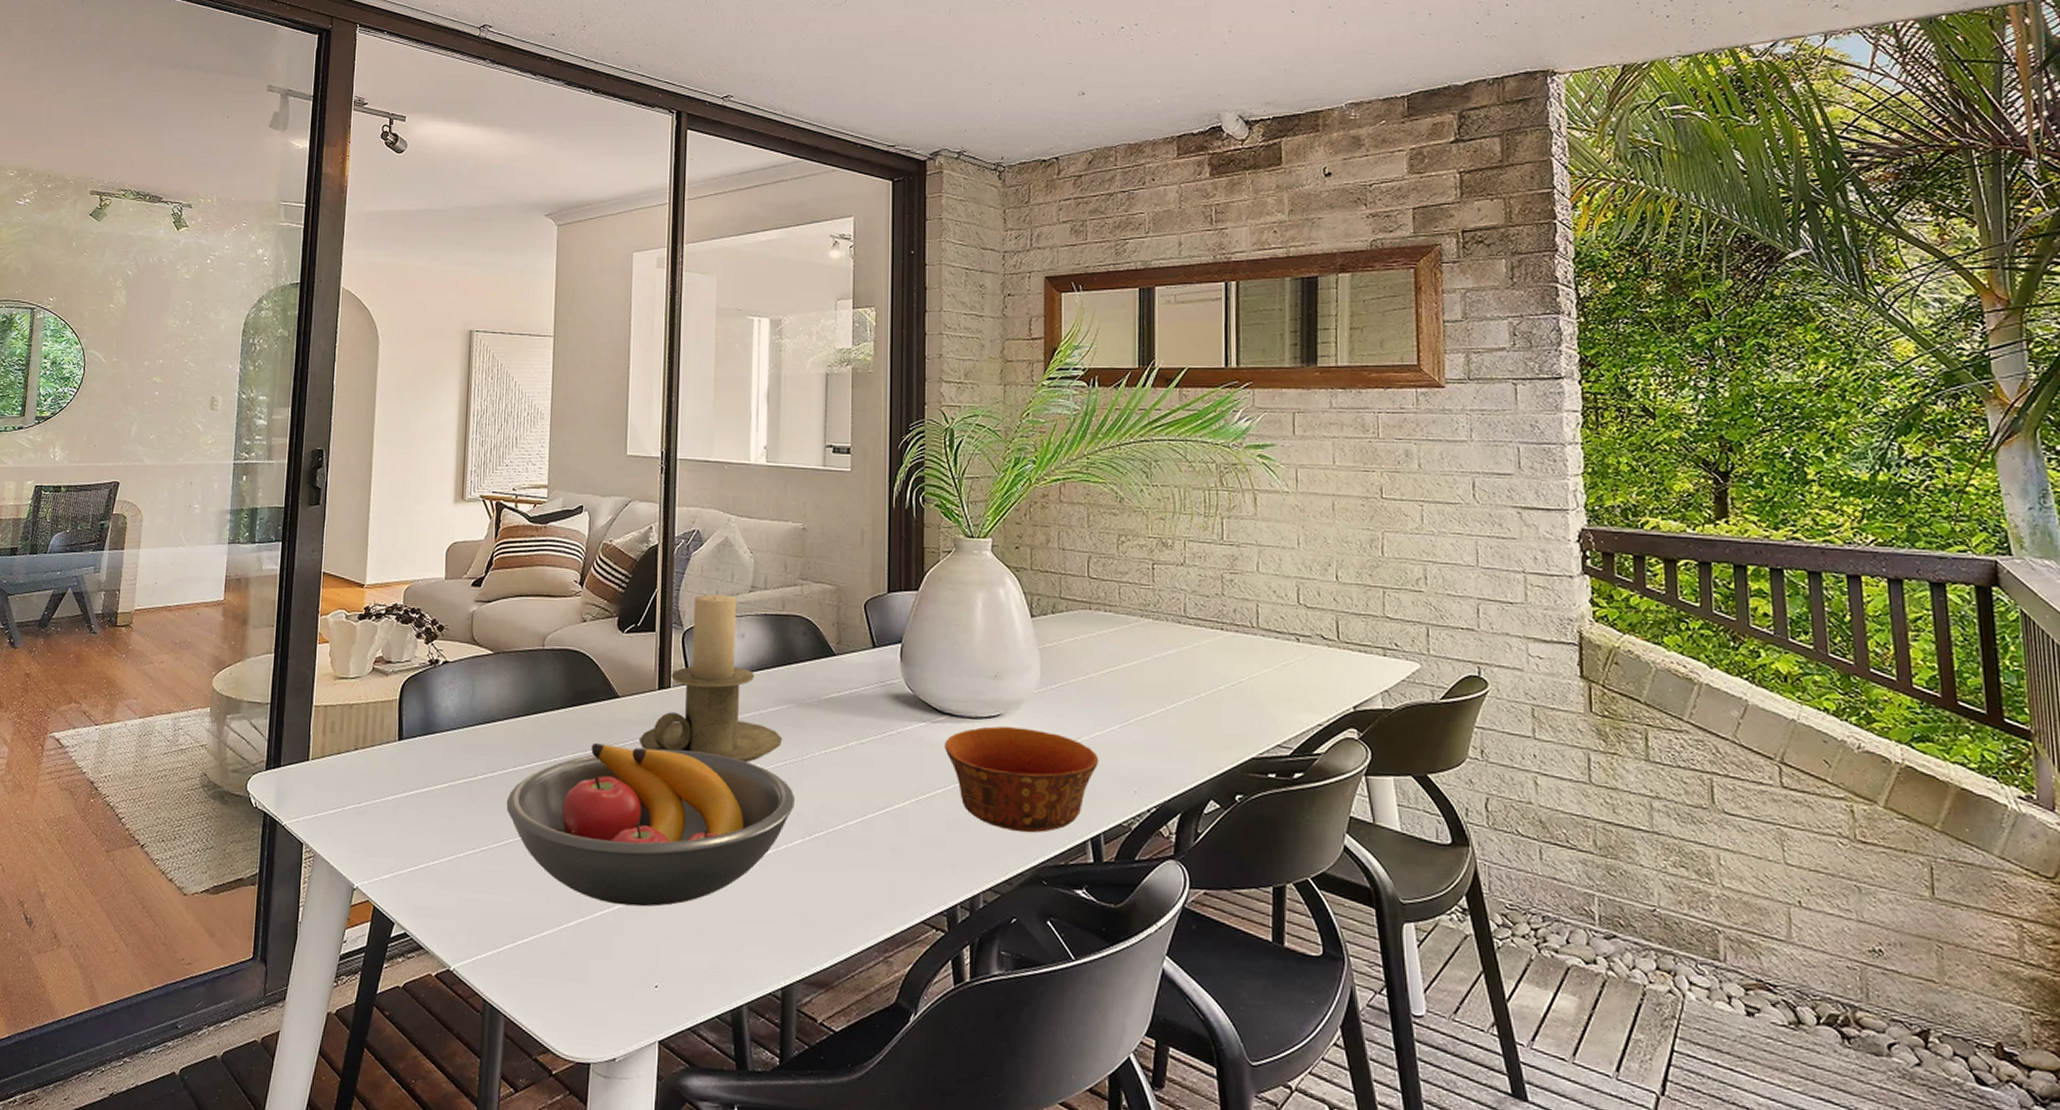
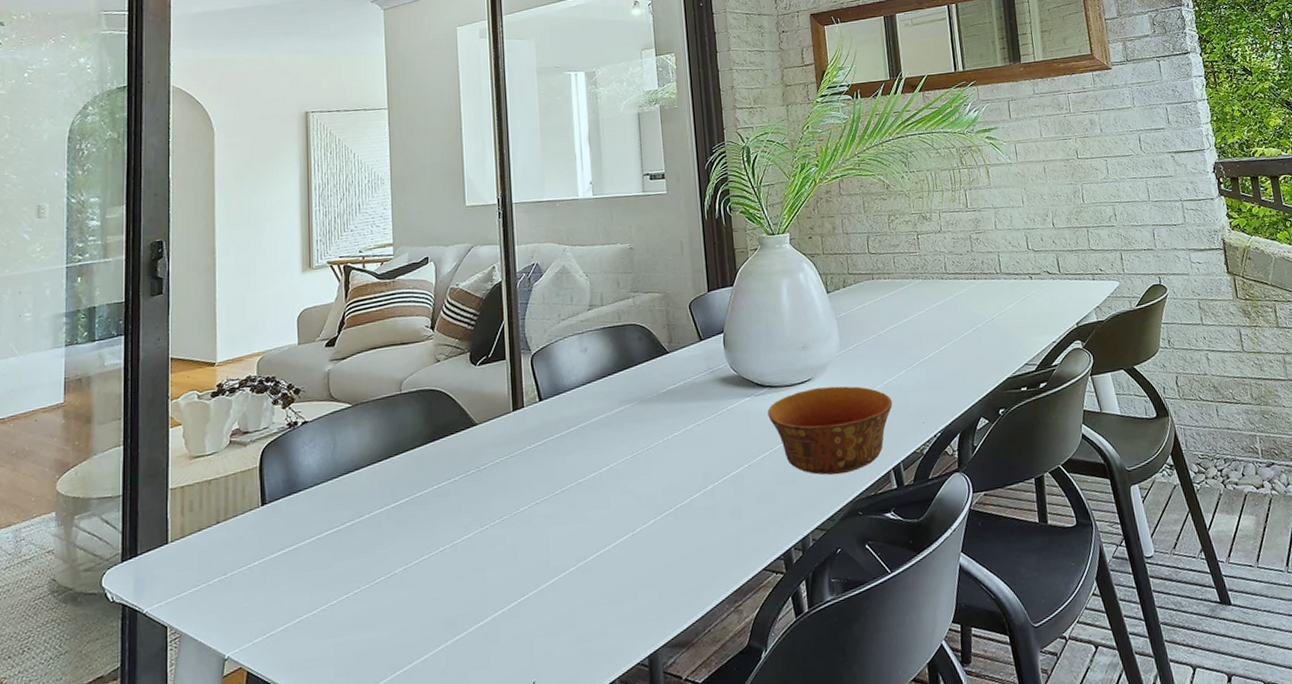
fruit bowl: present [506,743,795,907] -> none [375,458,645,616]
candle holder: present [639,594,783,762] -> none [499,316,629,468]

